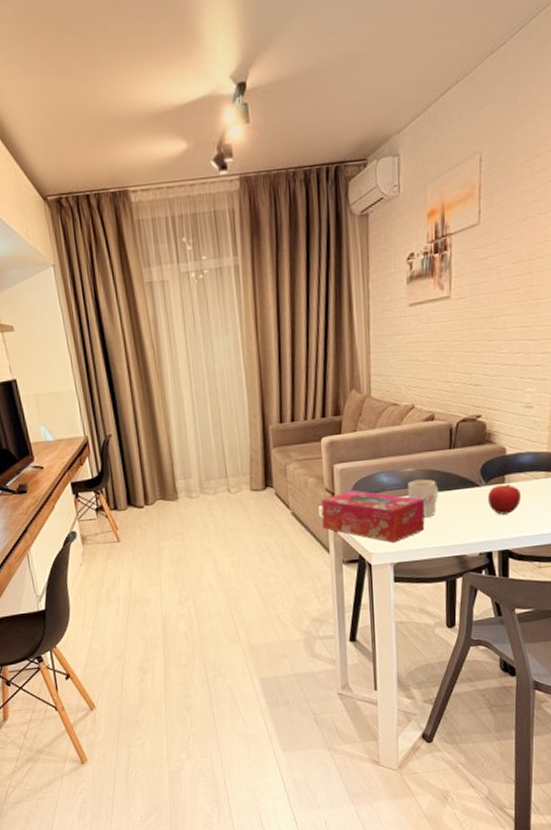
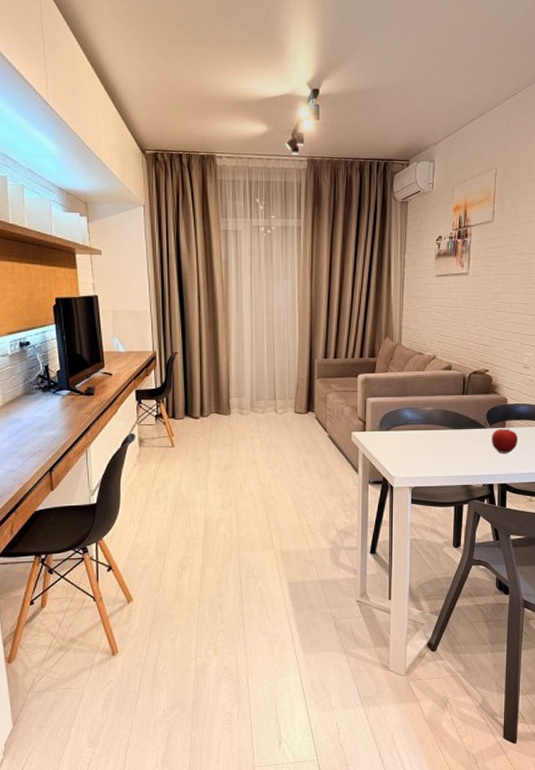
tissue box: present [321,490,425,543] -> none [354,421,440,469]
mug: present [408,479,439,518] -> none [427,417,452,450]

